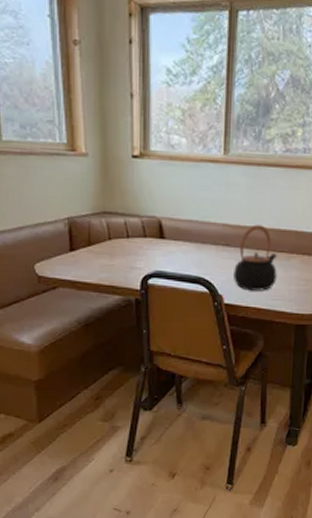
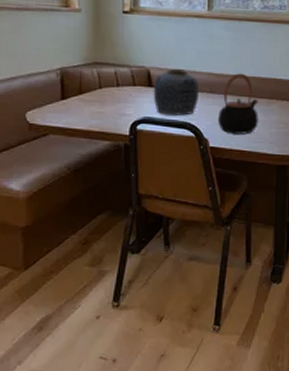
vase: none [165,218,214,270] -> present [153,68,200,116]

